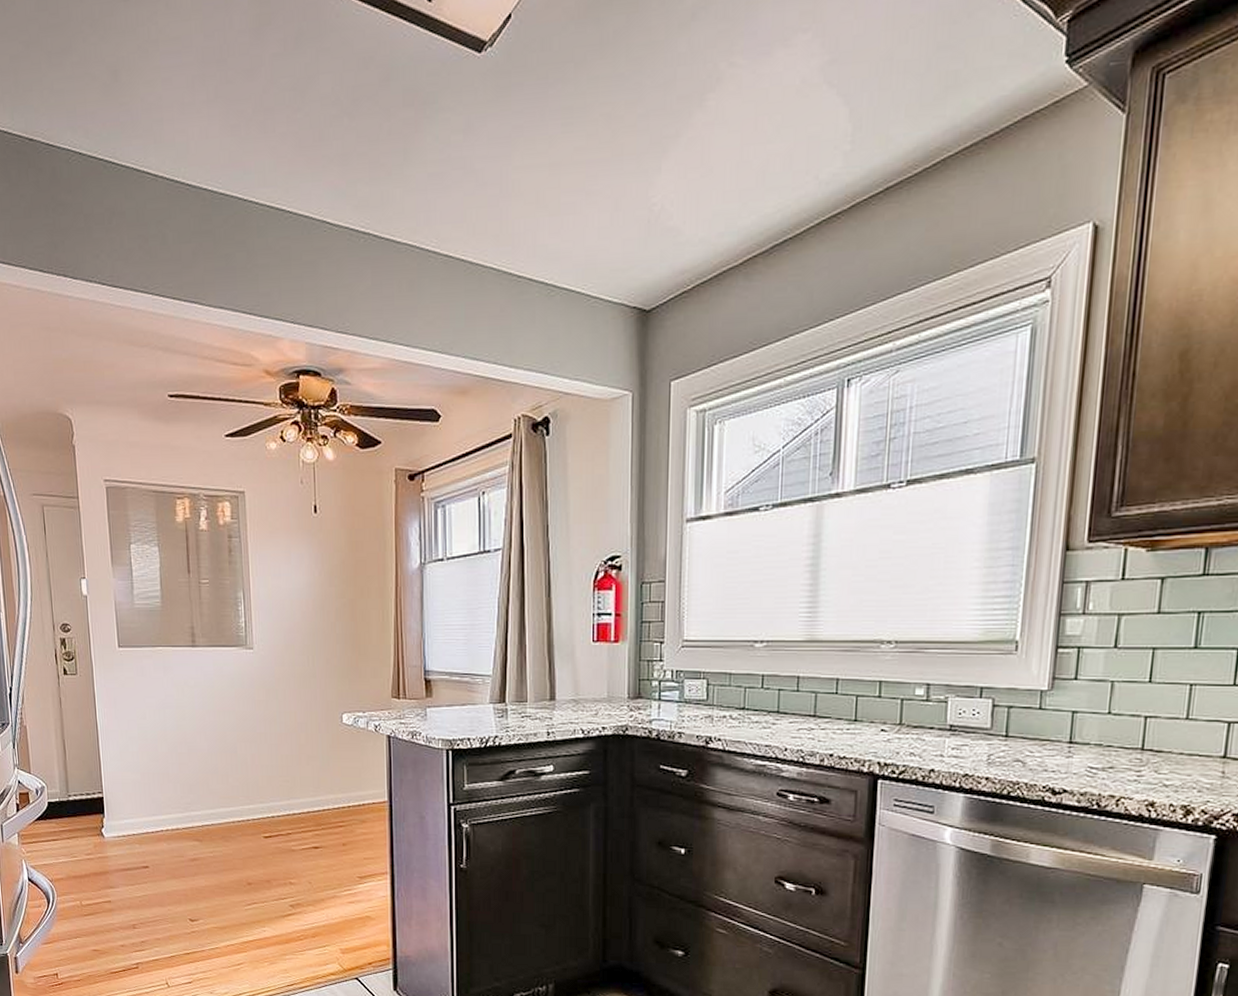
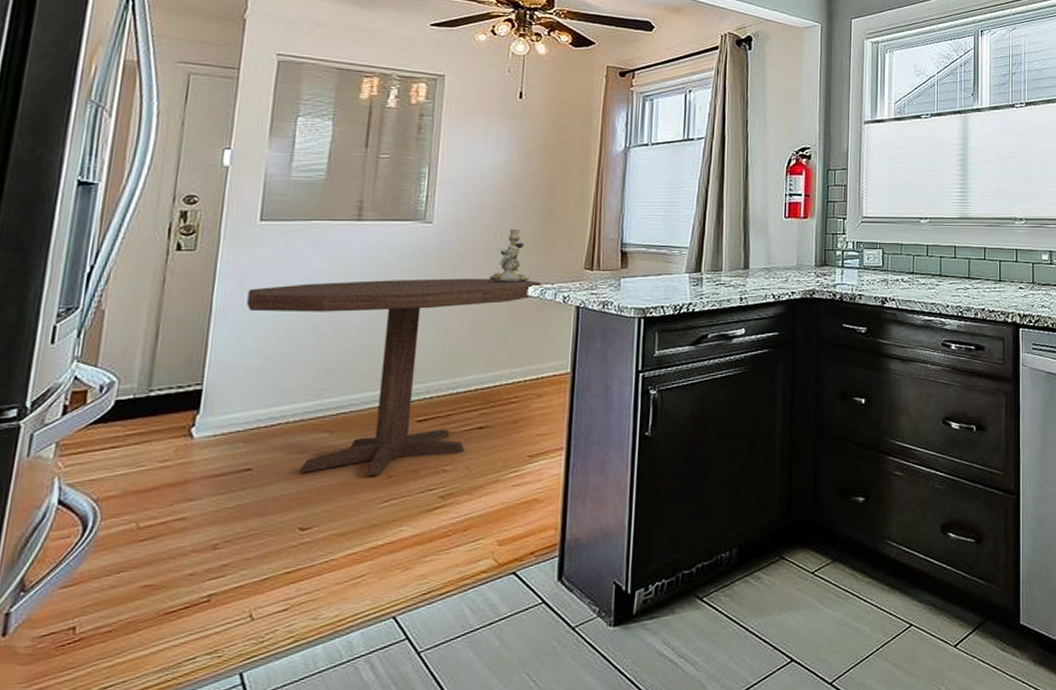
dining table: none [120,704,355,882] -> present [246,278,542,476]
candlestick: none [307,654,342,709] -> present [489,228,529,282]

